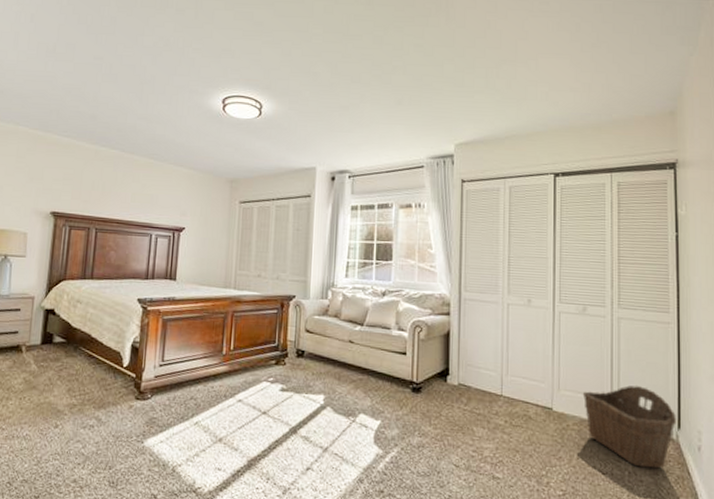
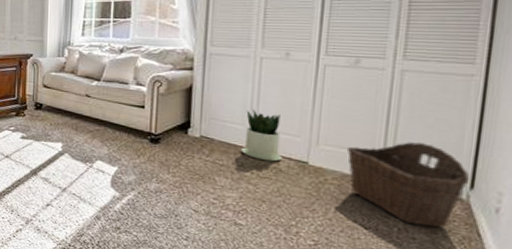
planter: none [496,355,530,409] -> present [241,109,282,162]

